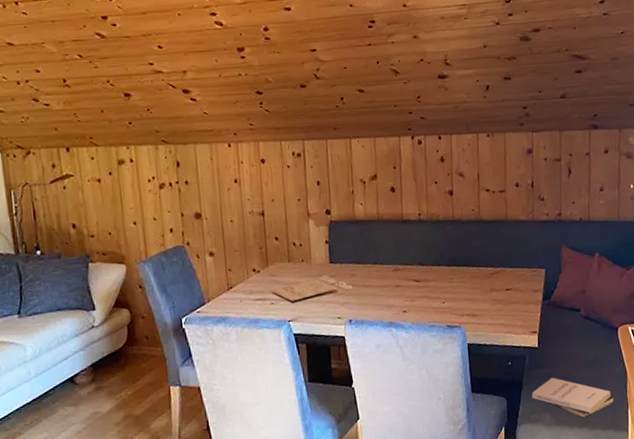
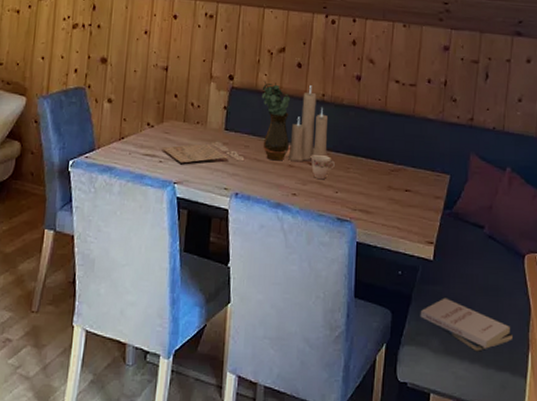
vase: none [360,210,394,284] -> present [261,81,291,161]
candle: none [393,207,431,281] -> present [288,85,328,161]
teacup: none [415,270,439,294] -> present [310,154,335,180]

